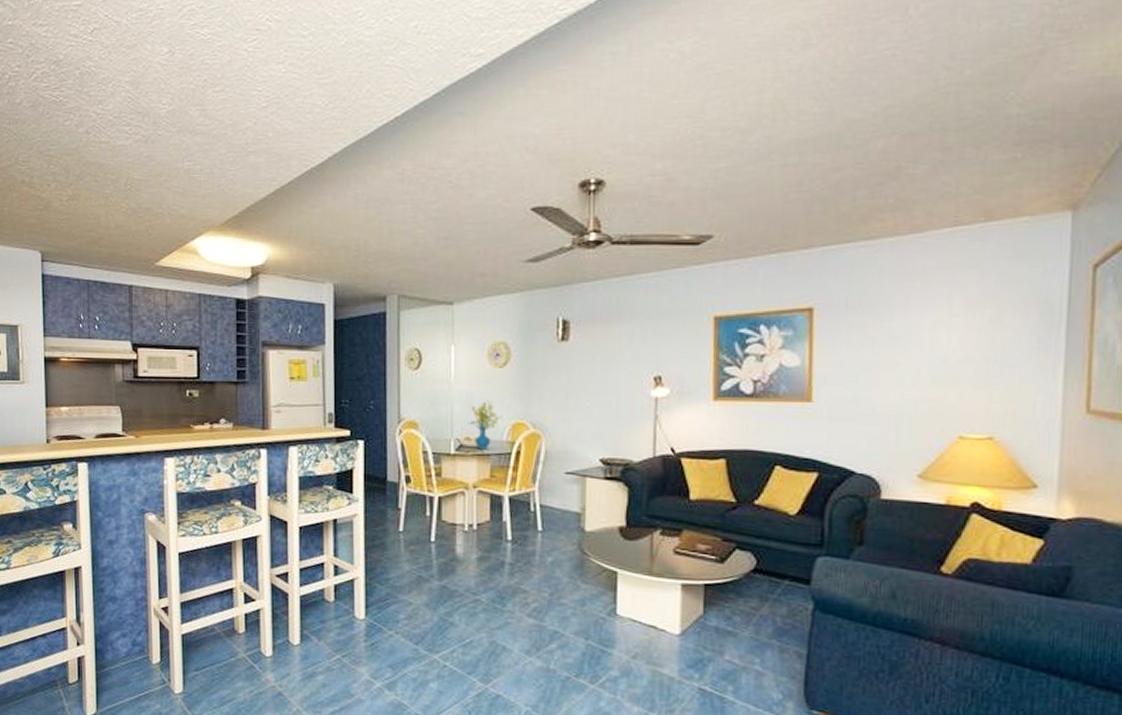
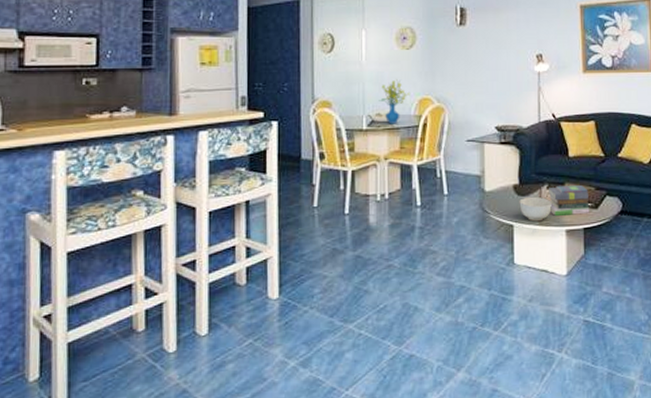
bowl: none [625,541,665,571] -> present [519,196,552,222]
books: none [662,533,714,568] -> present [549,185,590,216]

